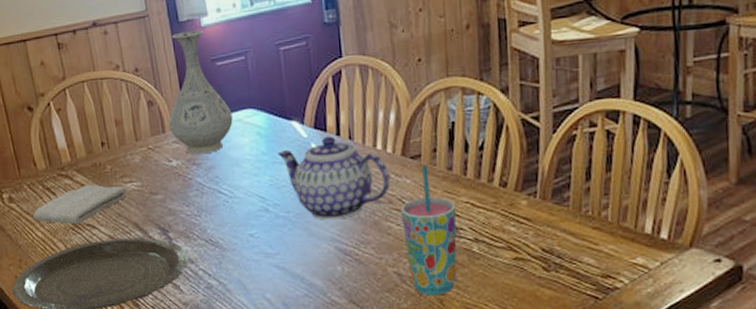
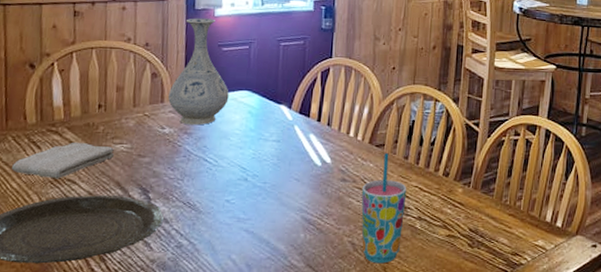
teapot: present [277,136,391,220] -> none [263,121,357,193]

